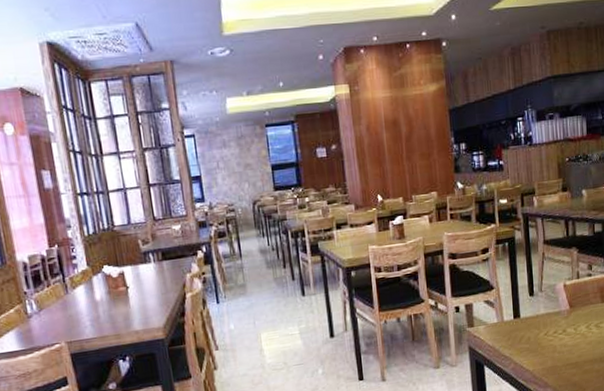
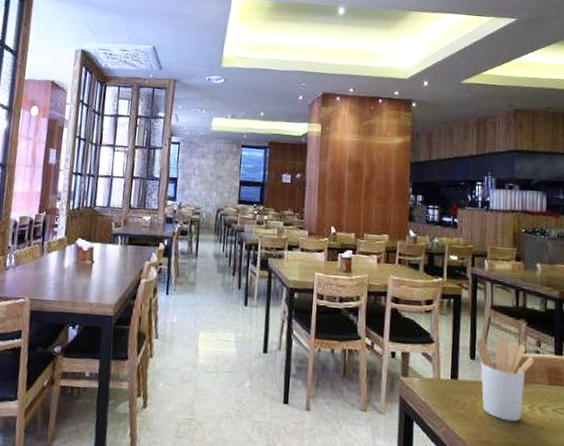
utensil holder: none [533,269,588,345] -> present [476,337,535,422]

